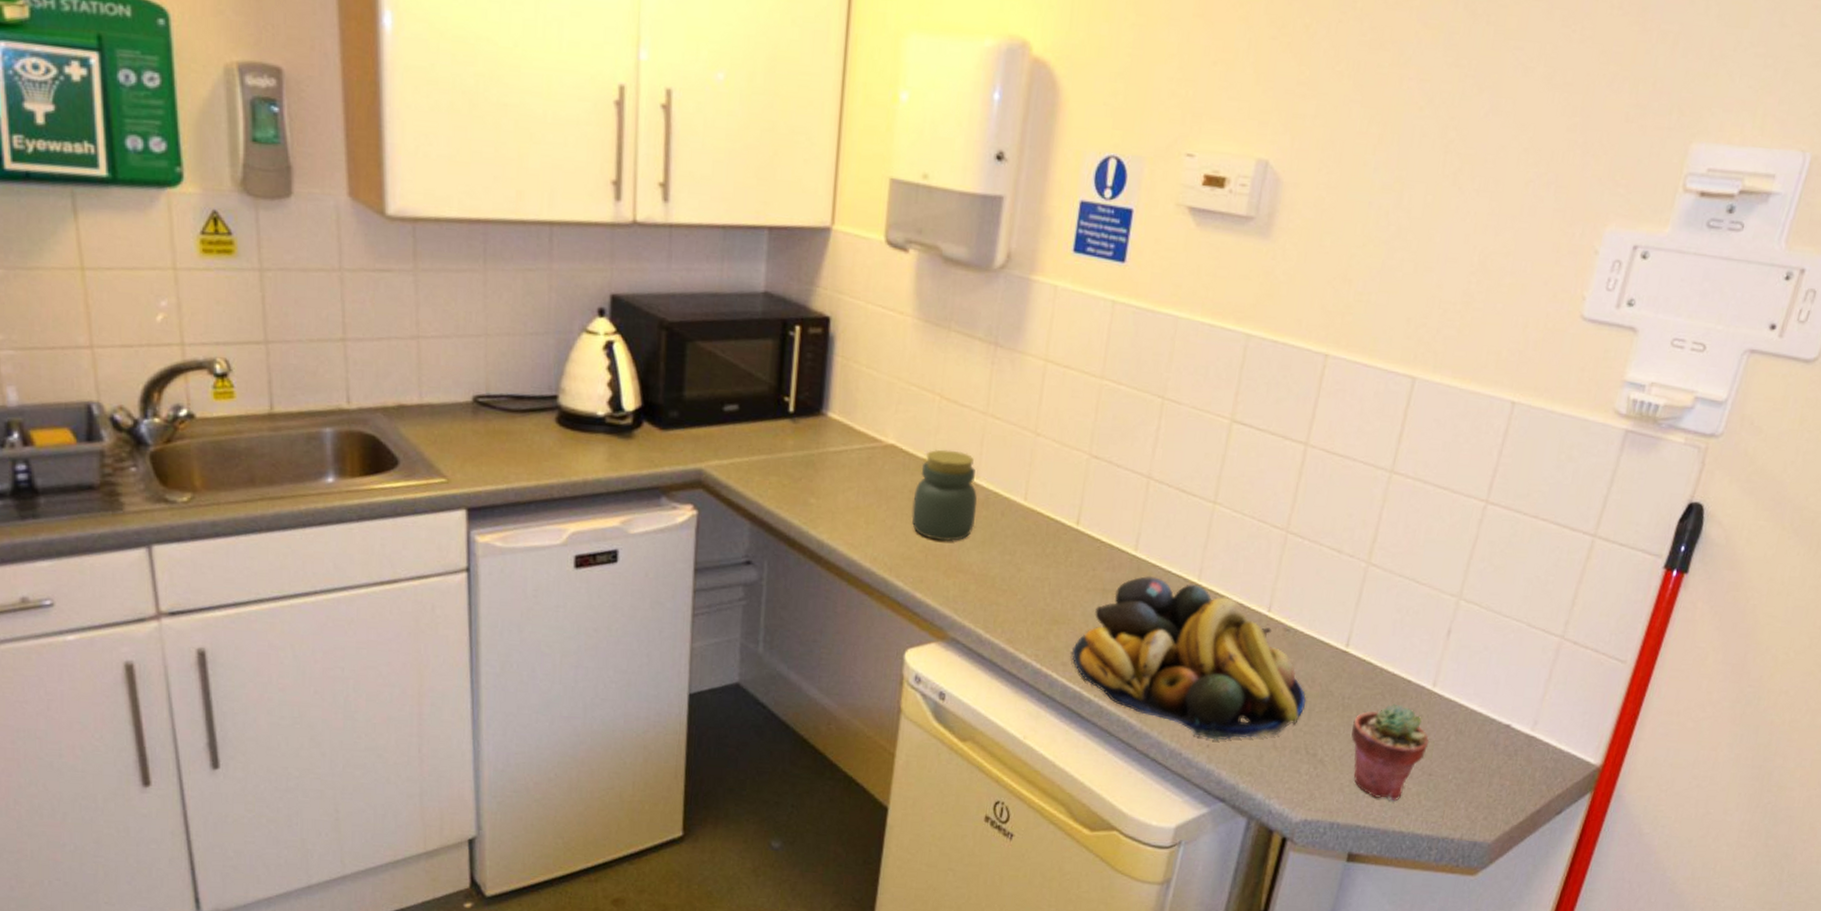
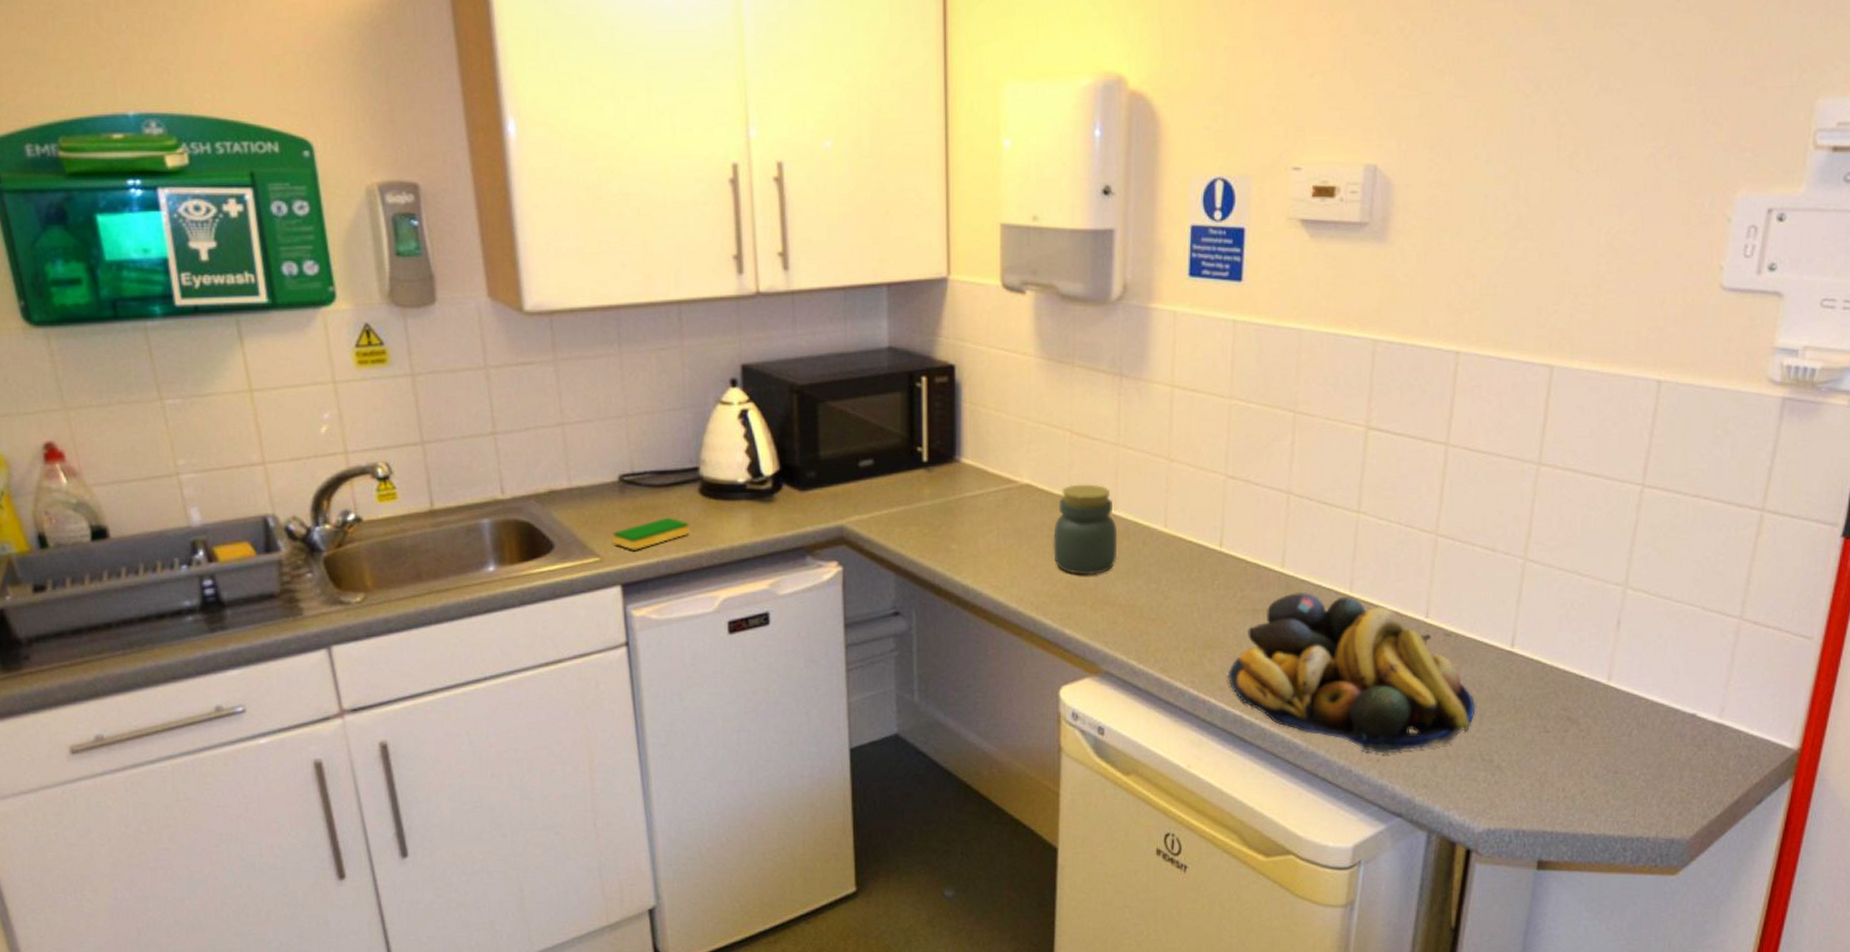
dish sponge: none [461,443,543,475] -> present [612,517,690,550]
potted succulent: present [1351,703,1430,802] -> none [1527,701,1611,803]

